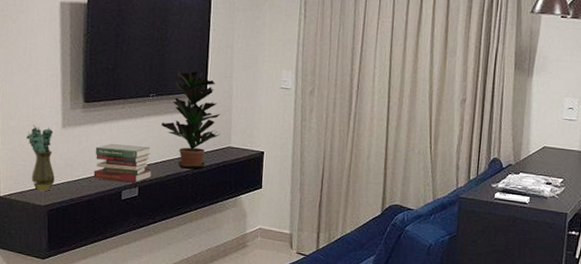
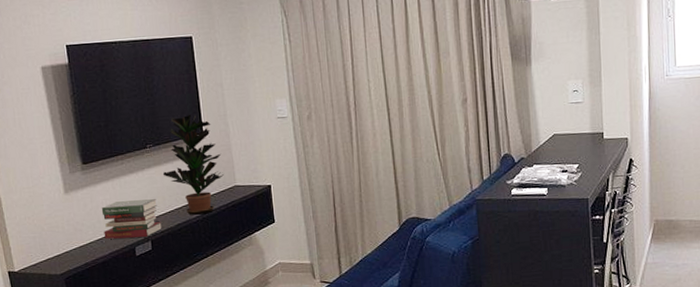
vase: present [26,125,55,192] -> none [31,195,67,261]

